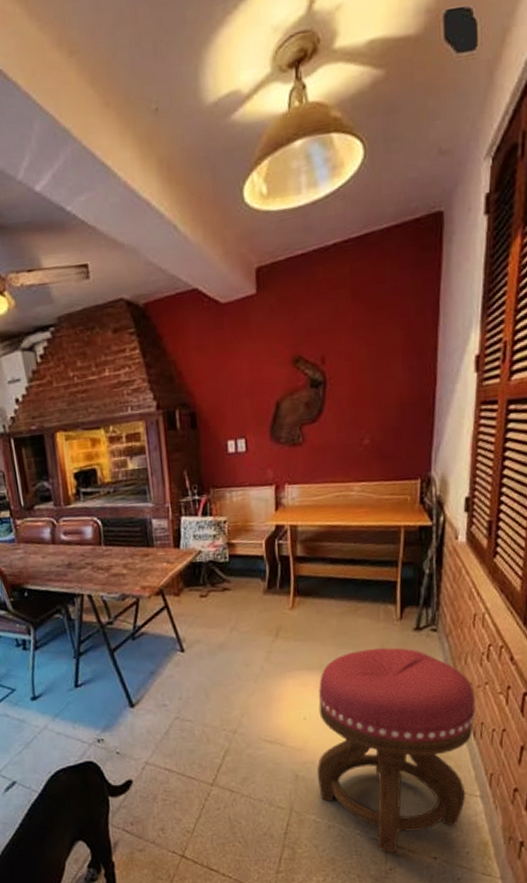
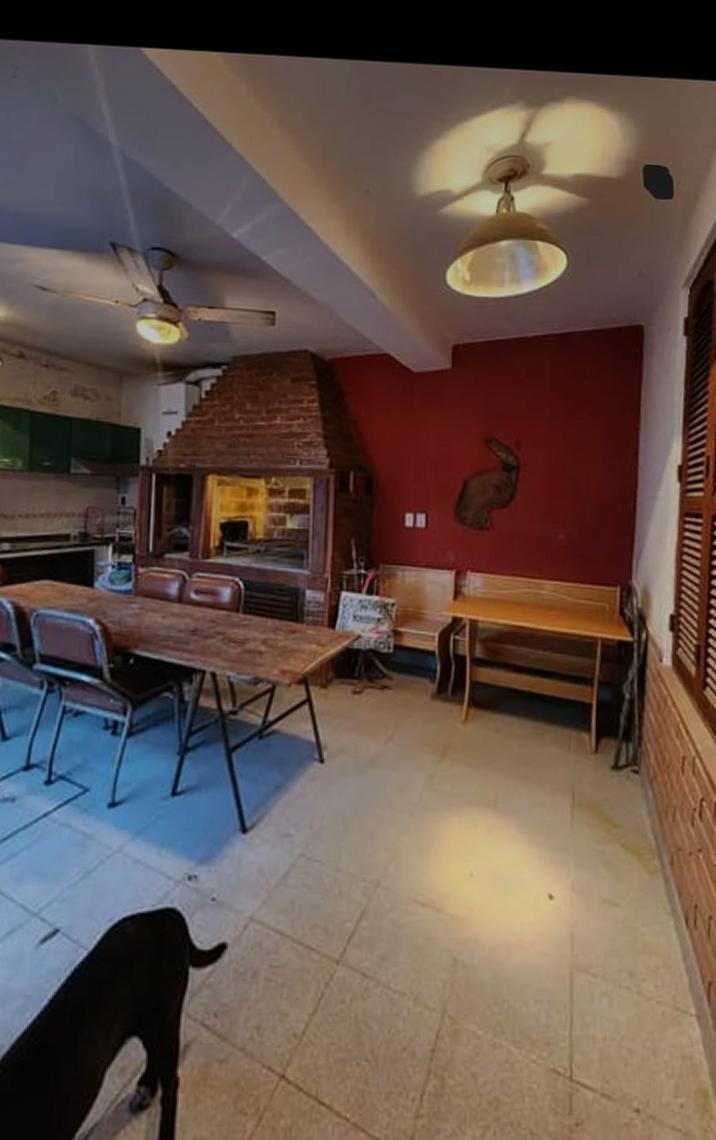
ottoman: present [317,647,476,853] -> none [482,788,688,1097]

